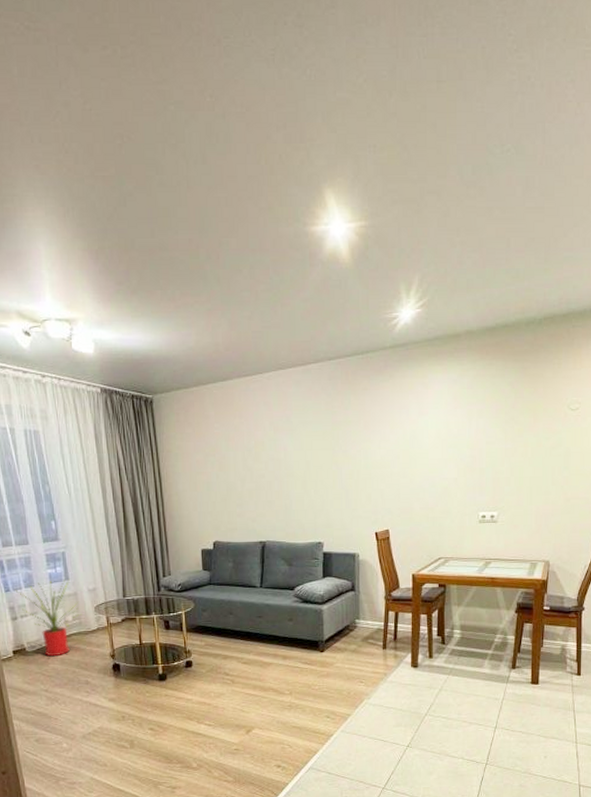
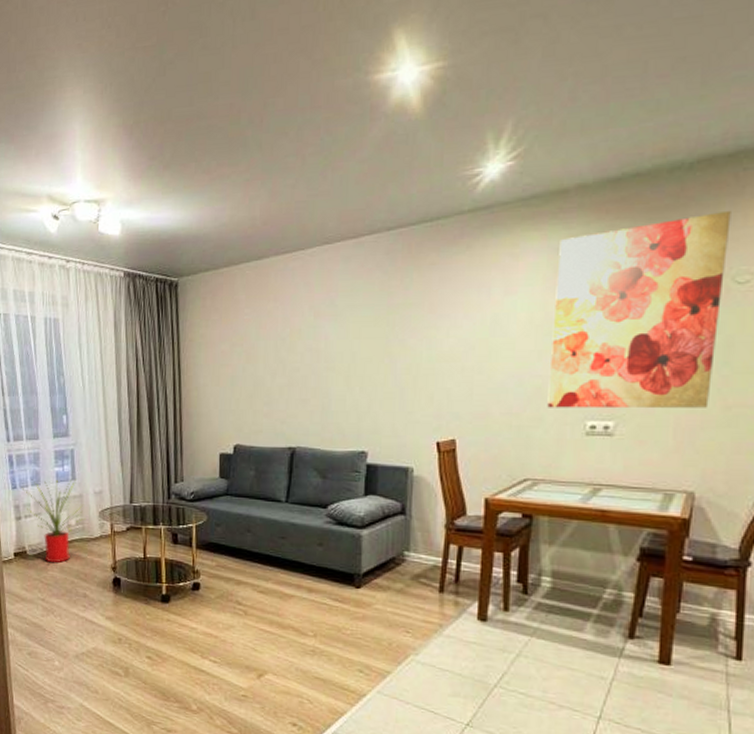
wall art: none [452,356,566,503] -> present [547,210,731,409]

